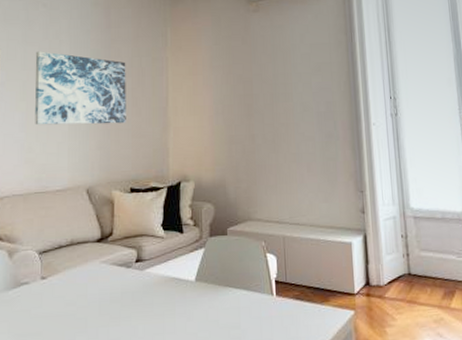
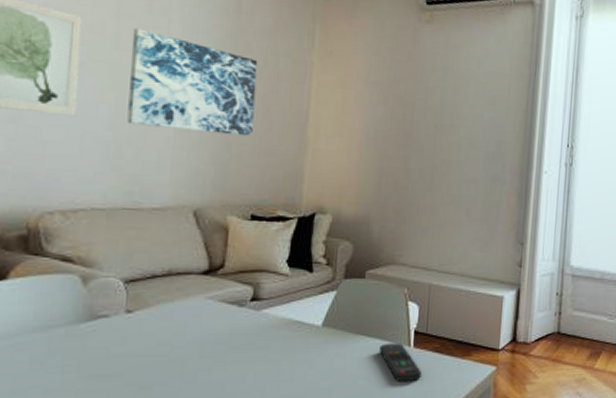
remote control: none [246,292,286,330] -> present [379,343,421,382]

